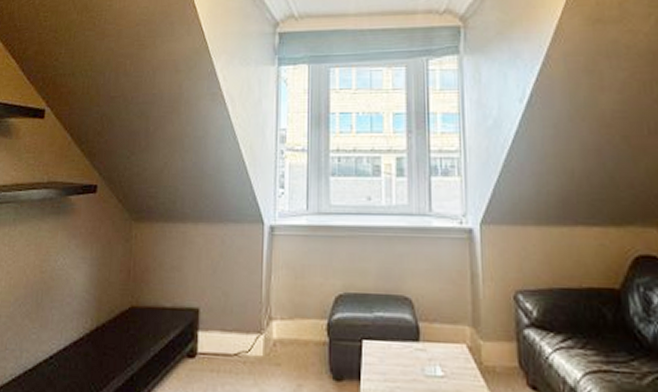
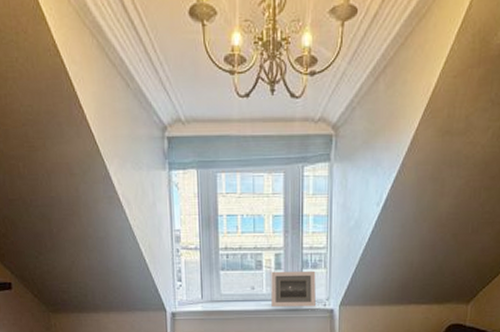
picture frame: none [392,178,449,225] -> present [271,270,316,308]

